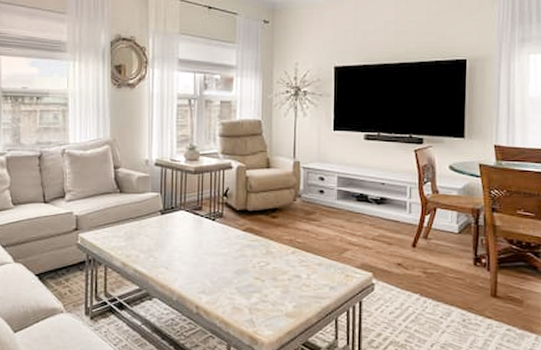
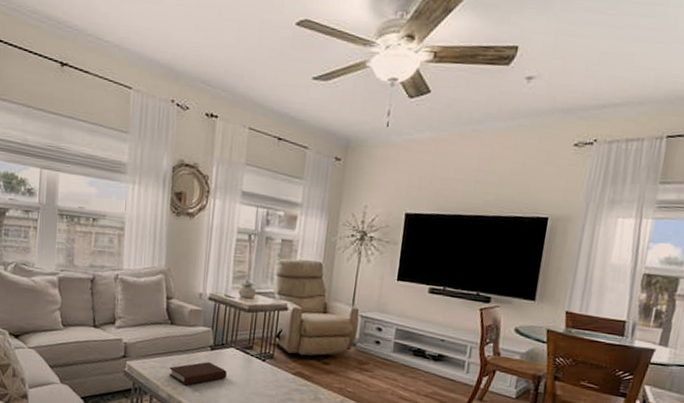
book: none [122,227,179,252] -> present [169,362,227,386]

